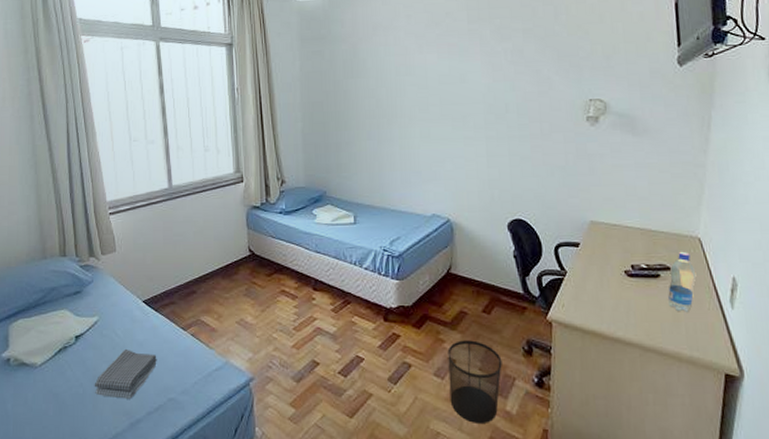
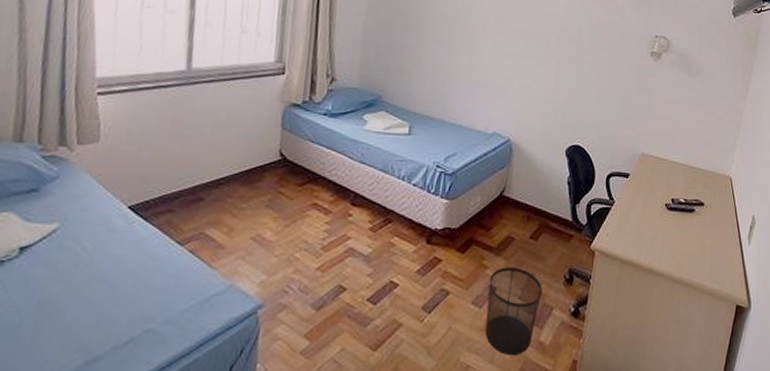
towel: present [94,348,157,399] -> none [38,265,138,330]
bottle: present [667,251,695,312] -> none [698,188,723,246]

